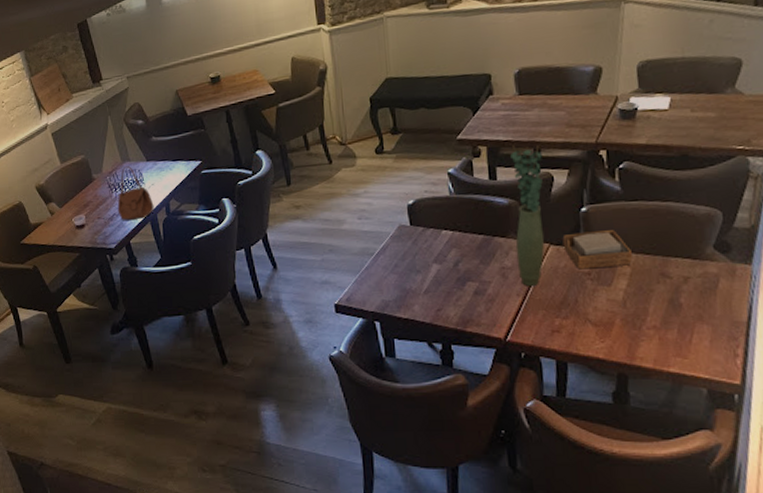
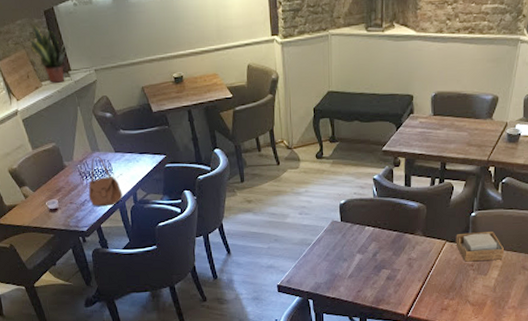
potted plant: none [63,38,100,95] -> present [30,24,68,84]
vase: present [510,144,545,287] -> none [420,157,447,275]

